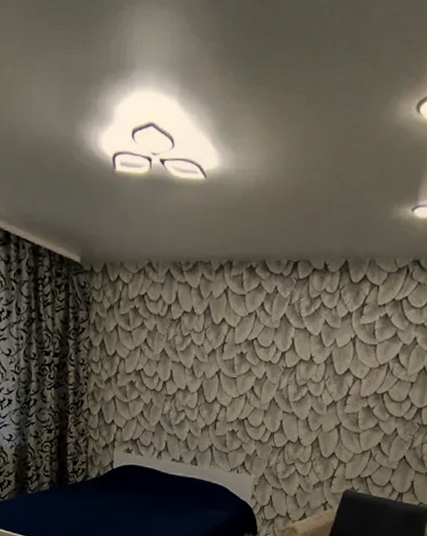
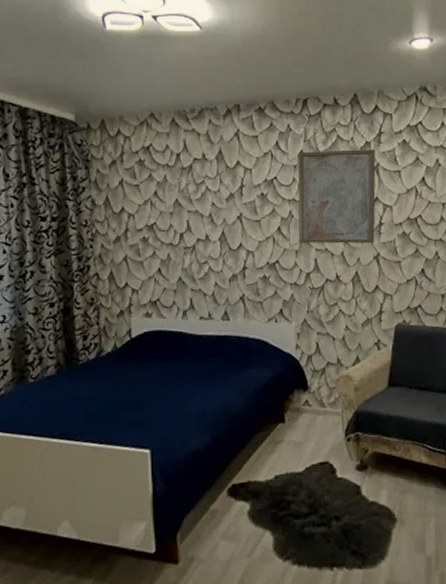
wall art: none [268,315,357,413] -> present [298,149,376,244]

